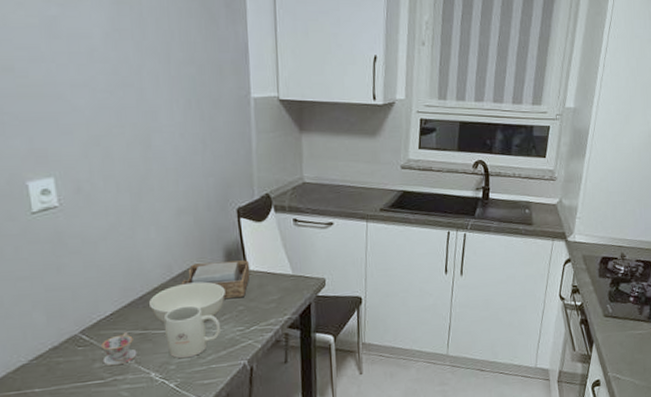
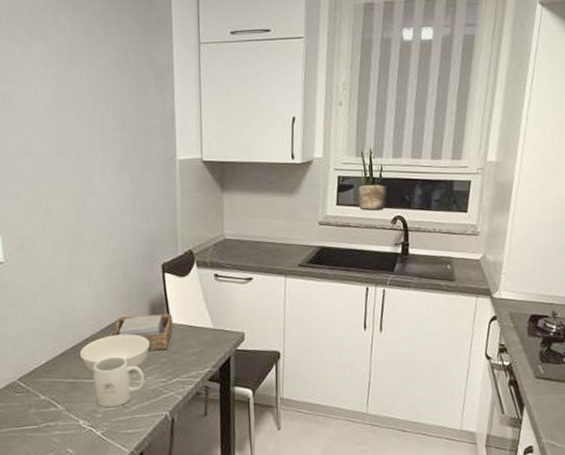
teacup: present [101,331,137,366] -> none [36,380,68,413]
potted plant: none [440,89,470,156] -> present [358,146,388,212]

